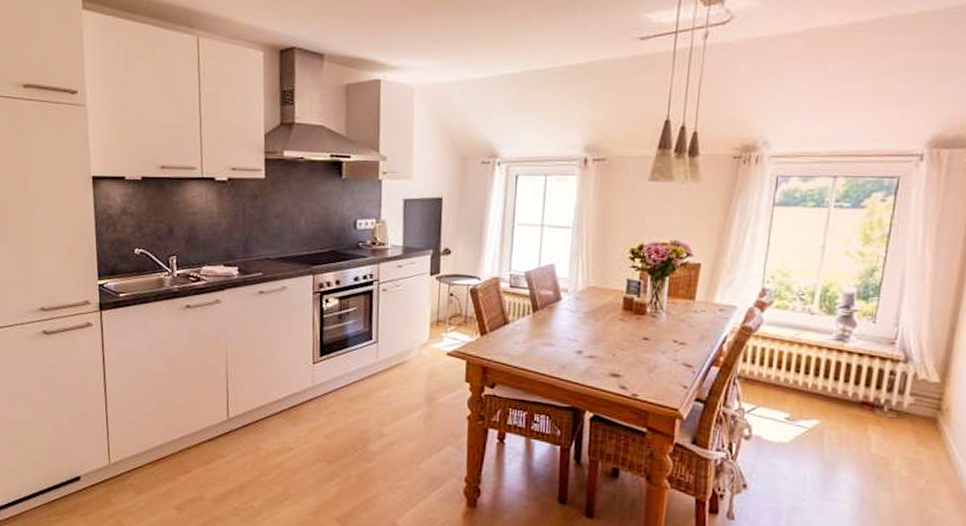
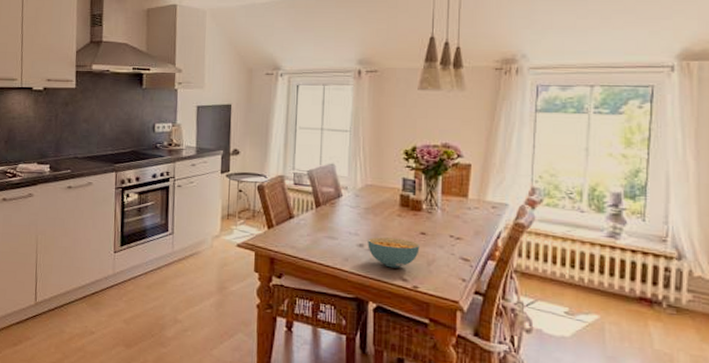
cereal bowl: none [586,343,642,376] -> present [367,237,420,268]

